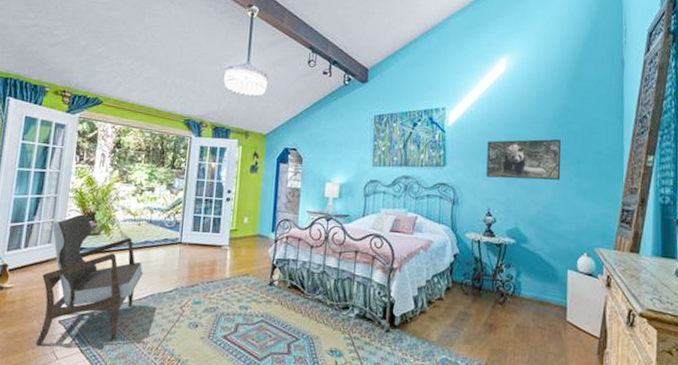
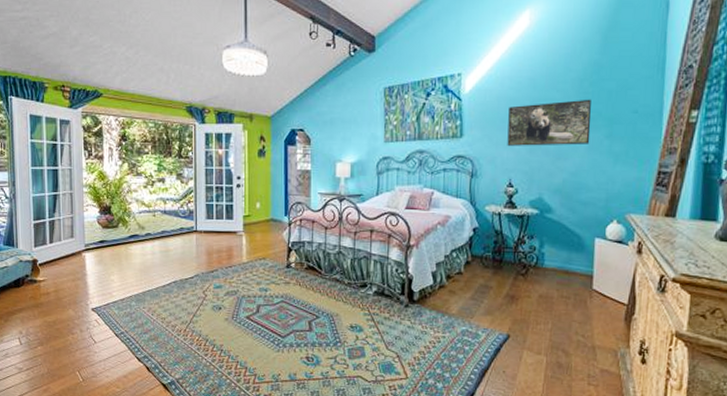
armchair: present [35,214,144,346] -> none [71,208,165,331]

